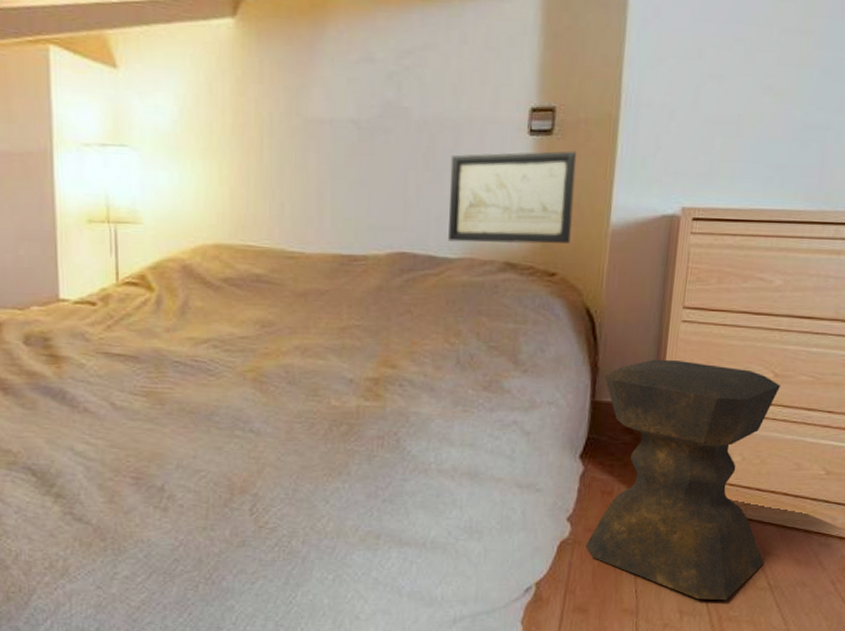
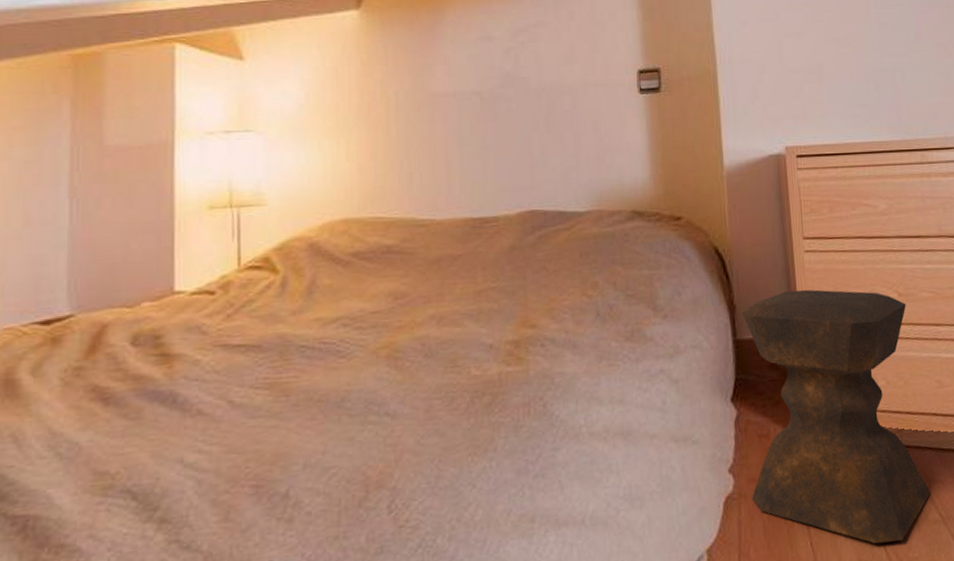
wall art: present [448,150,577,244] -> none [570,104,690,196]

